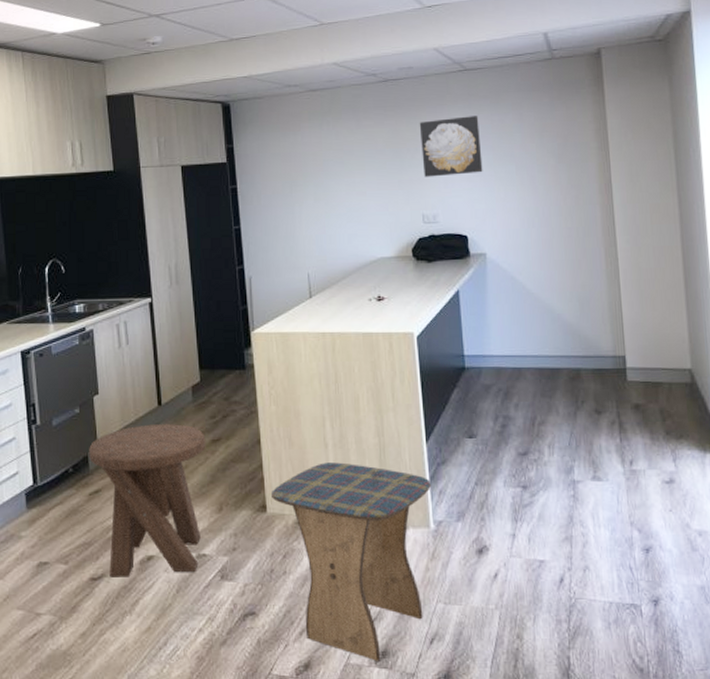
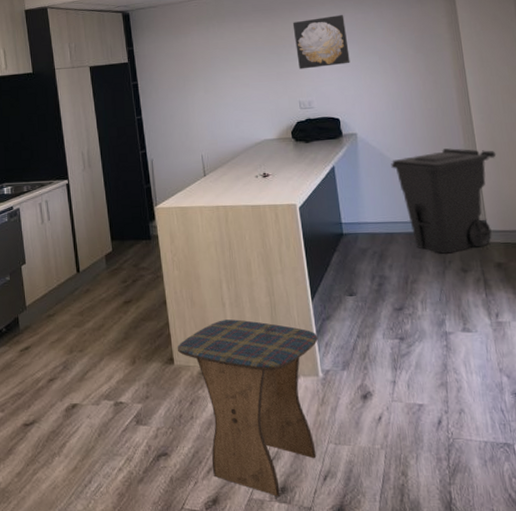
music stool: present [89,424,206,577] -> none [19,288,119,423]
trash can: none [523,273,641,393] -> present [391,148,497,254]

